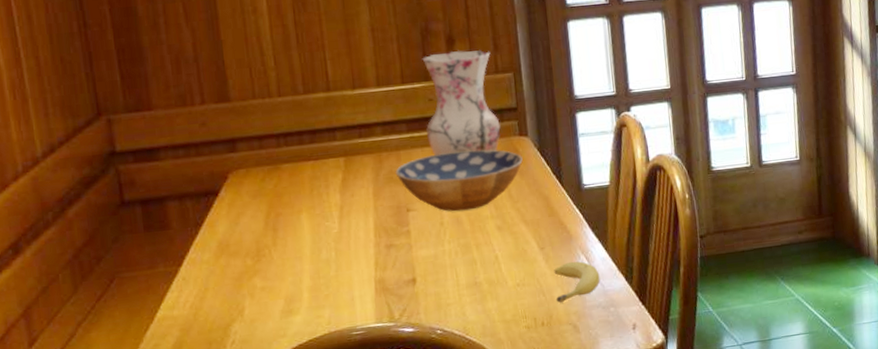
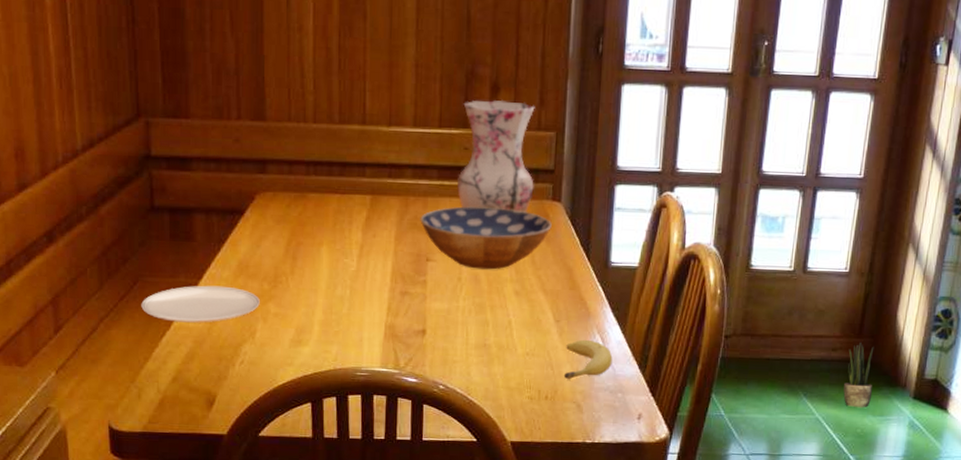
plate: none [120,268,245,314] -> present [141,285,260,323]
potted plant: none [813,222,842,283] -> present [843,343,874,407]

